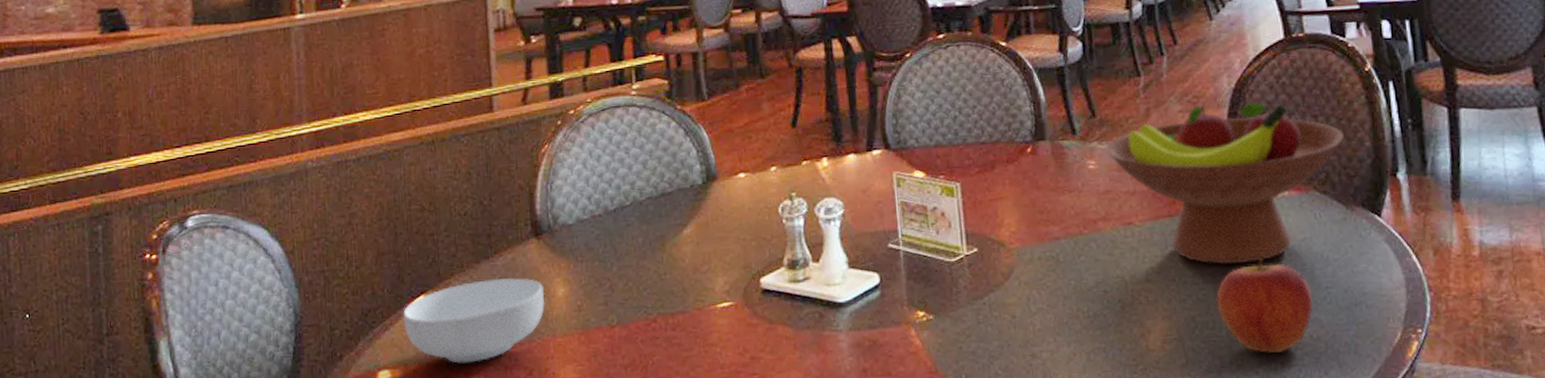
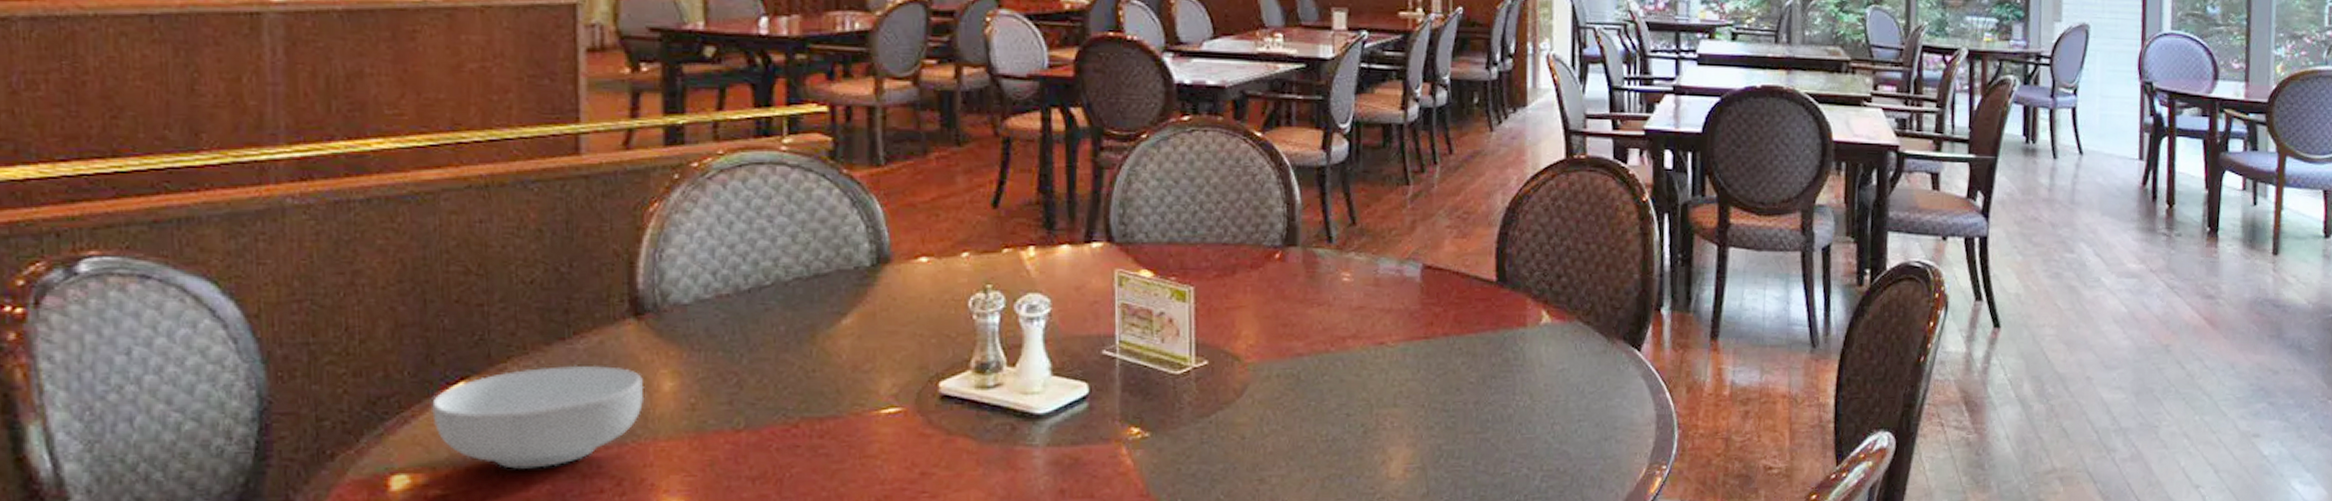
fruit bowl: present [1105,101,1344,265] -> none [1363,221,1614,393]
apple: present [1216,254,1313,353] -> none [1465,383,1563,485]

